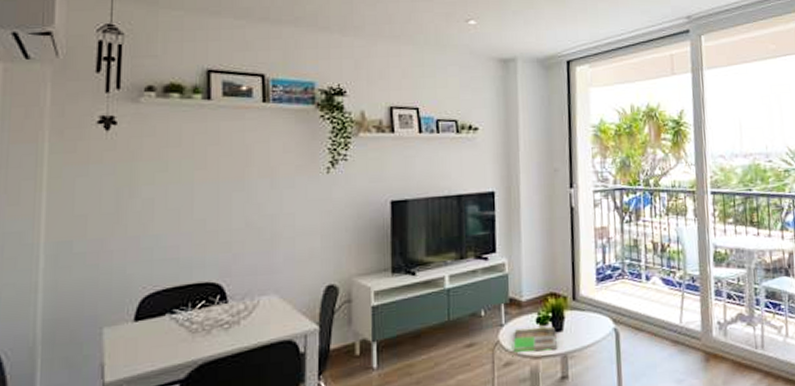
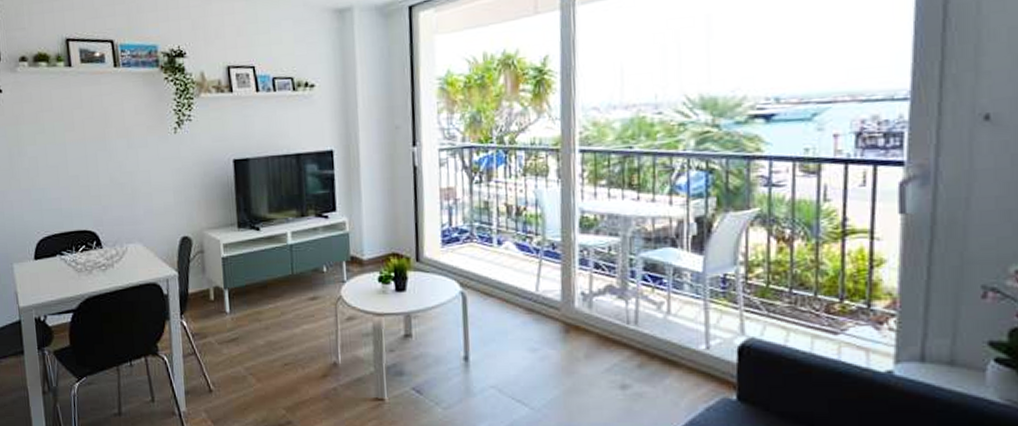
magazine: present [513,326,557,352] -> none [355,286,400,309]

